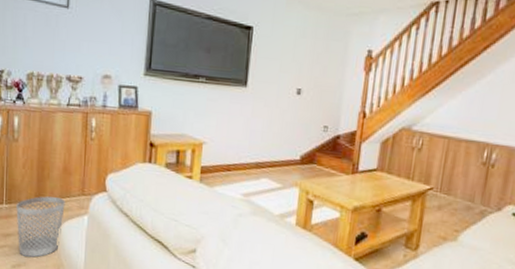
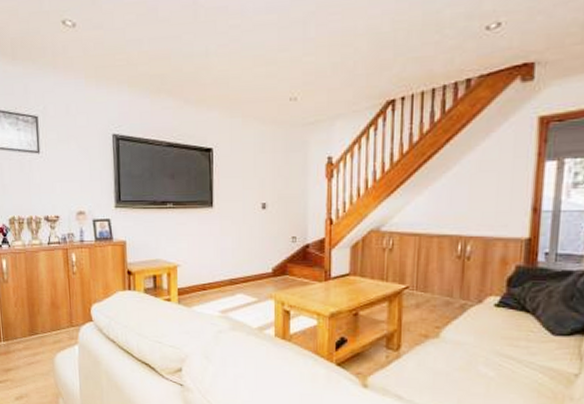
wastebasket: present [16,196,65,258] -> none [13,331,57,389]

